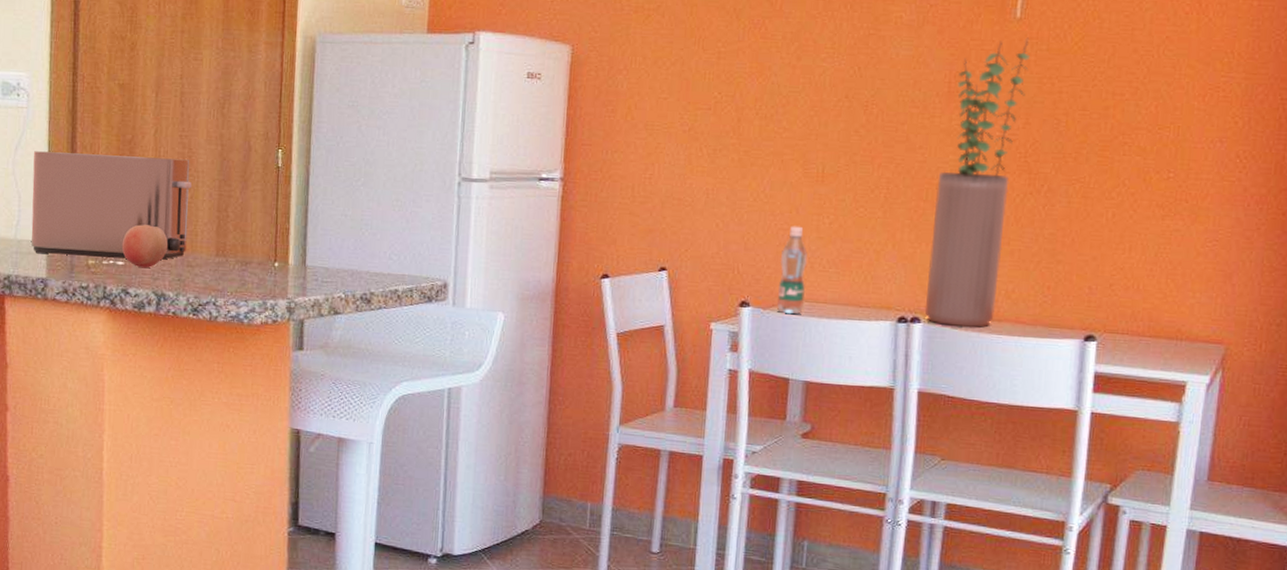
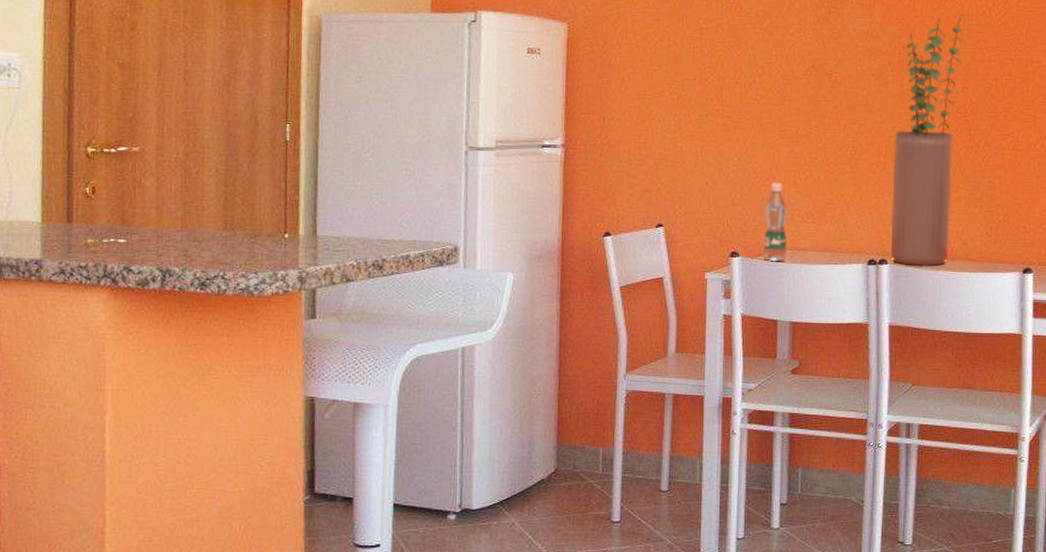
toaster: present [30,151,192,260] -> none [23,131,197,236]
fruit: present [121,224,168,269] -> none [123,201,173,245]

